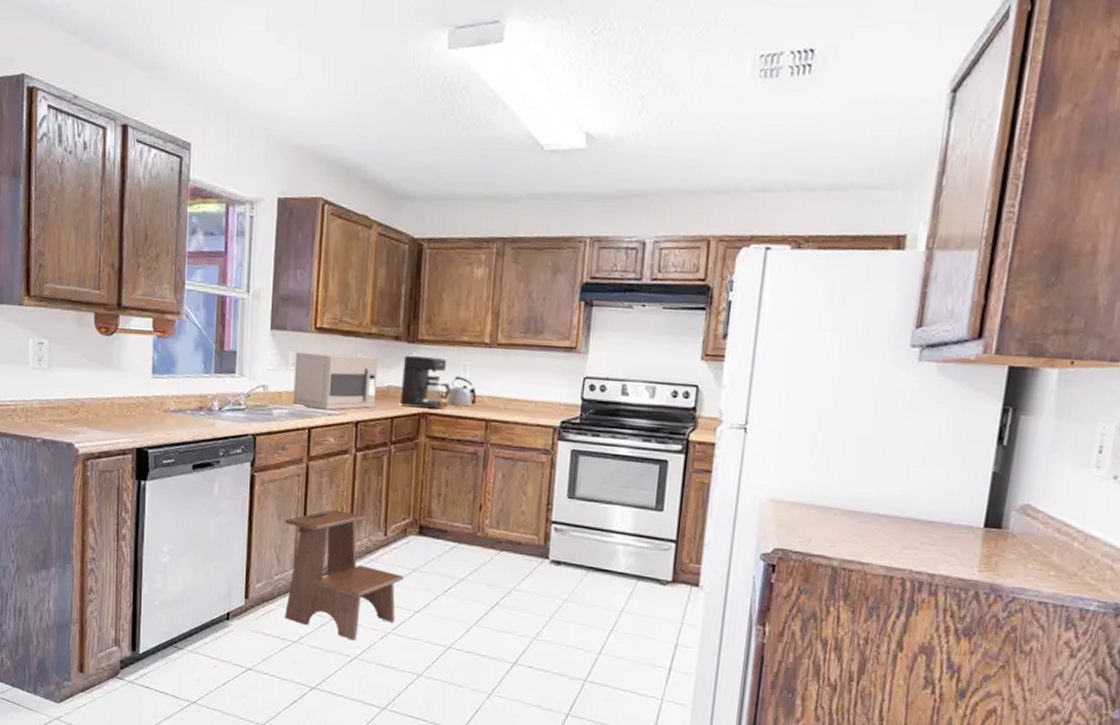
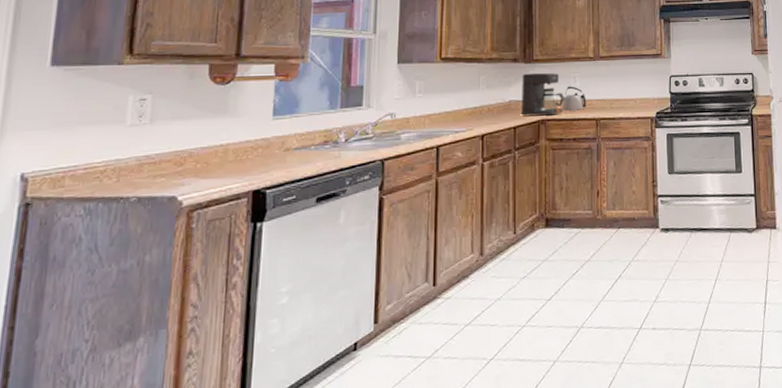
step stool: present [285,509,404,641] -> none [416,217,534,342]
microwave: present [292,352,378,410] -> none [420,78,500,129]

